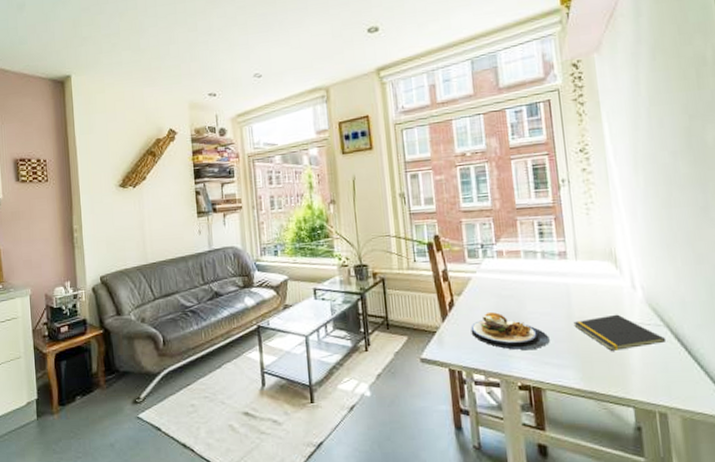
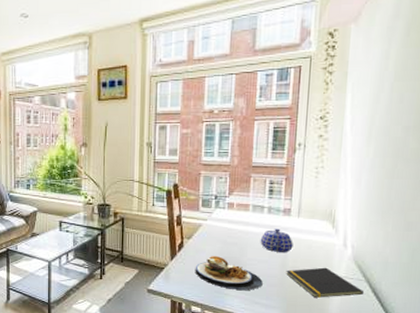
teapot: none [538,274,576,303] -> present [260,228,293,253]

